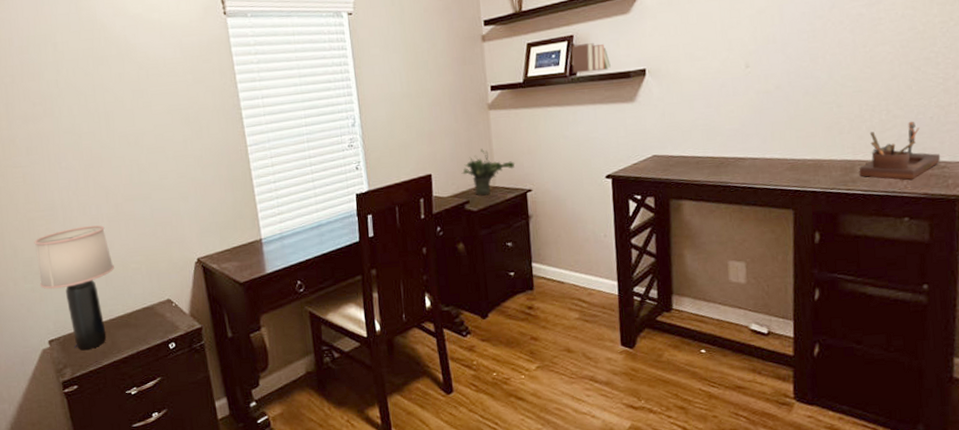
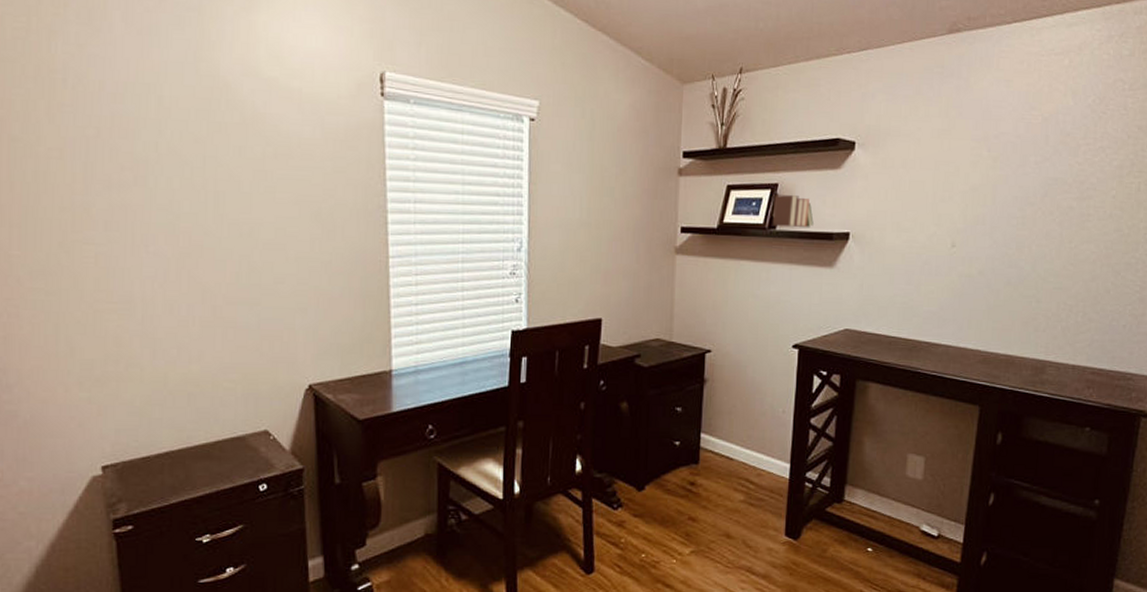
table lamp: present [34,225,114,351] -> none [98,329,201,483]
potted plant: present [461,148,515,196] -> none [635,297,697,351]
desk organizer: present [859,121,941,180] -> none [1048,326,1128,388]

